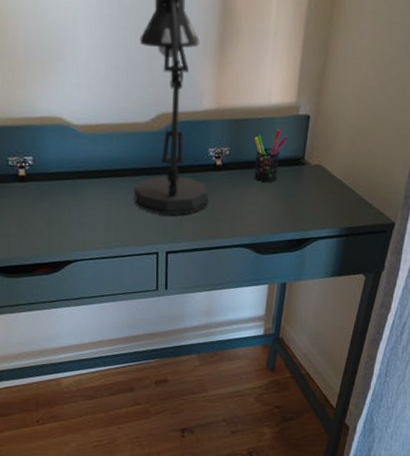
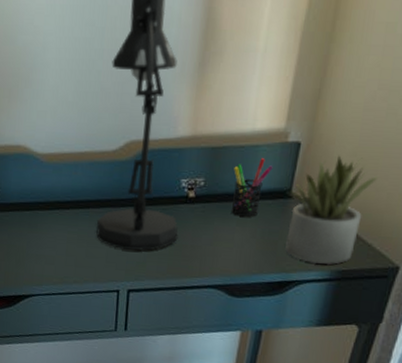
succulent plant: none [302,127,375,223] -> present [285,155,379,265]

